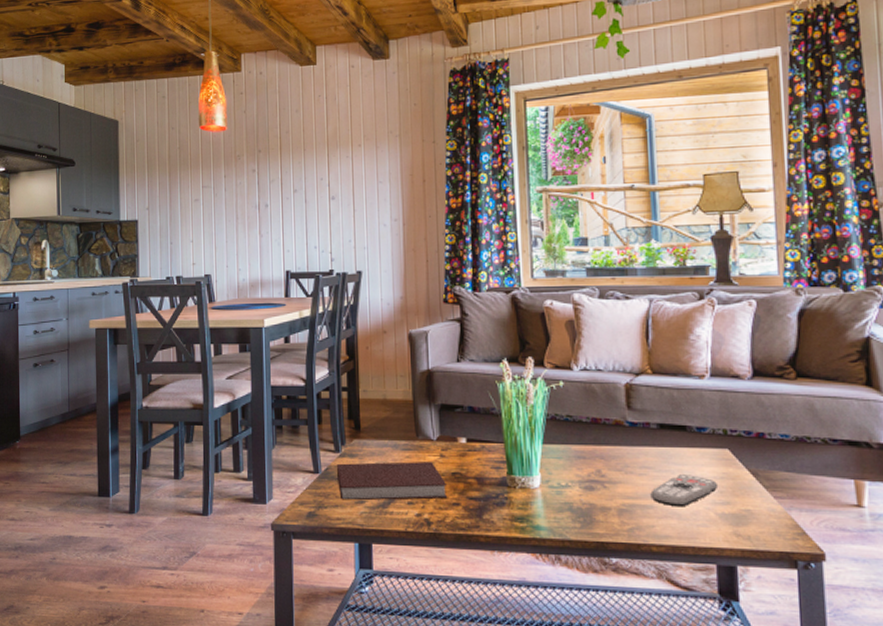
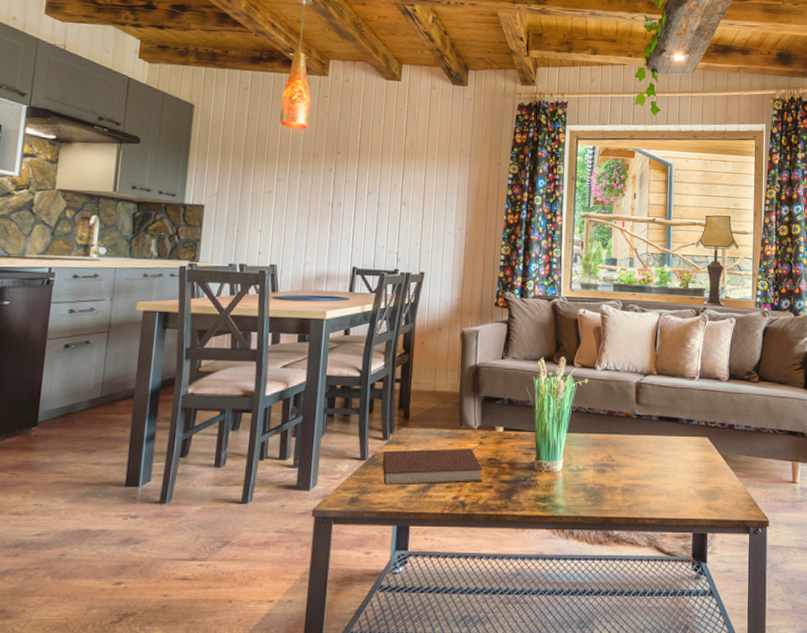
remote control: present [650,474,719,507] -> none [648,458,699,486]

